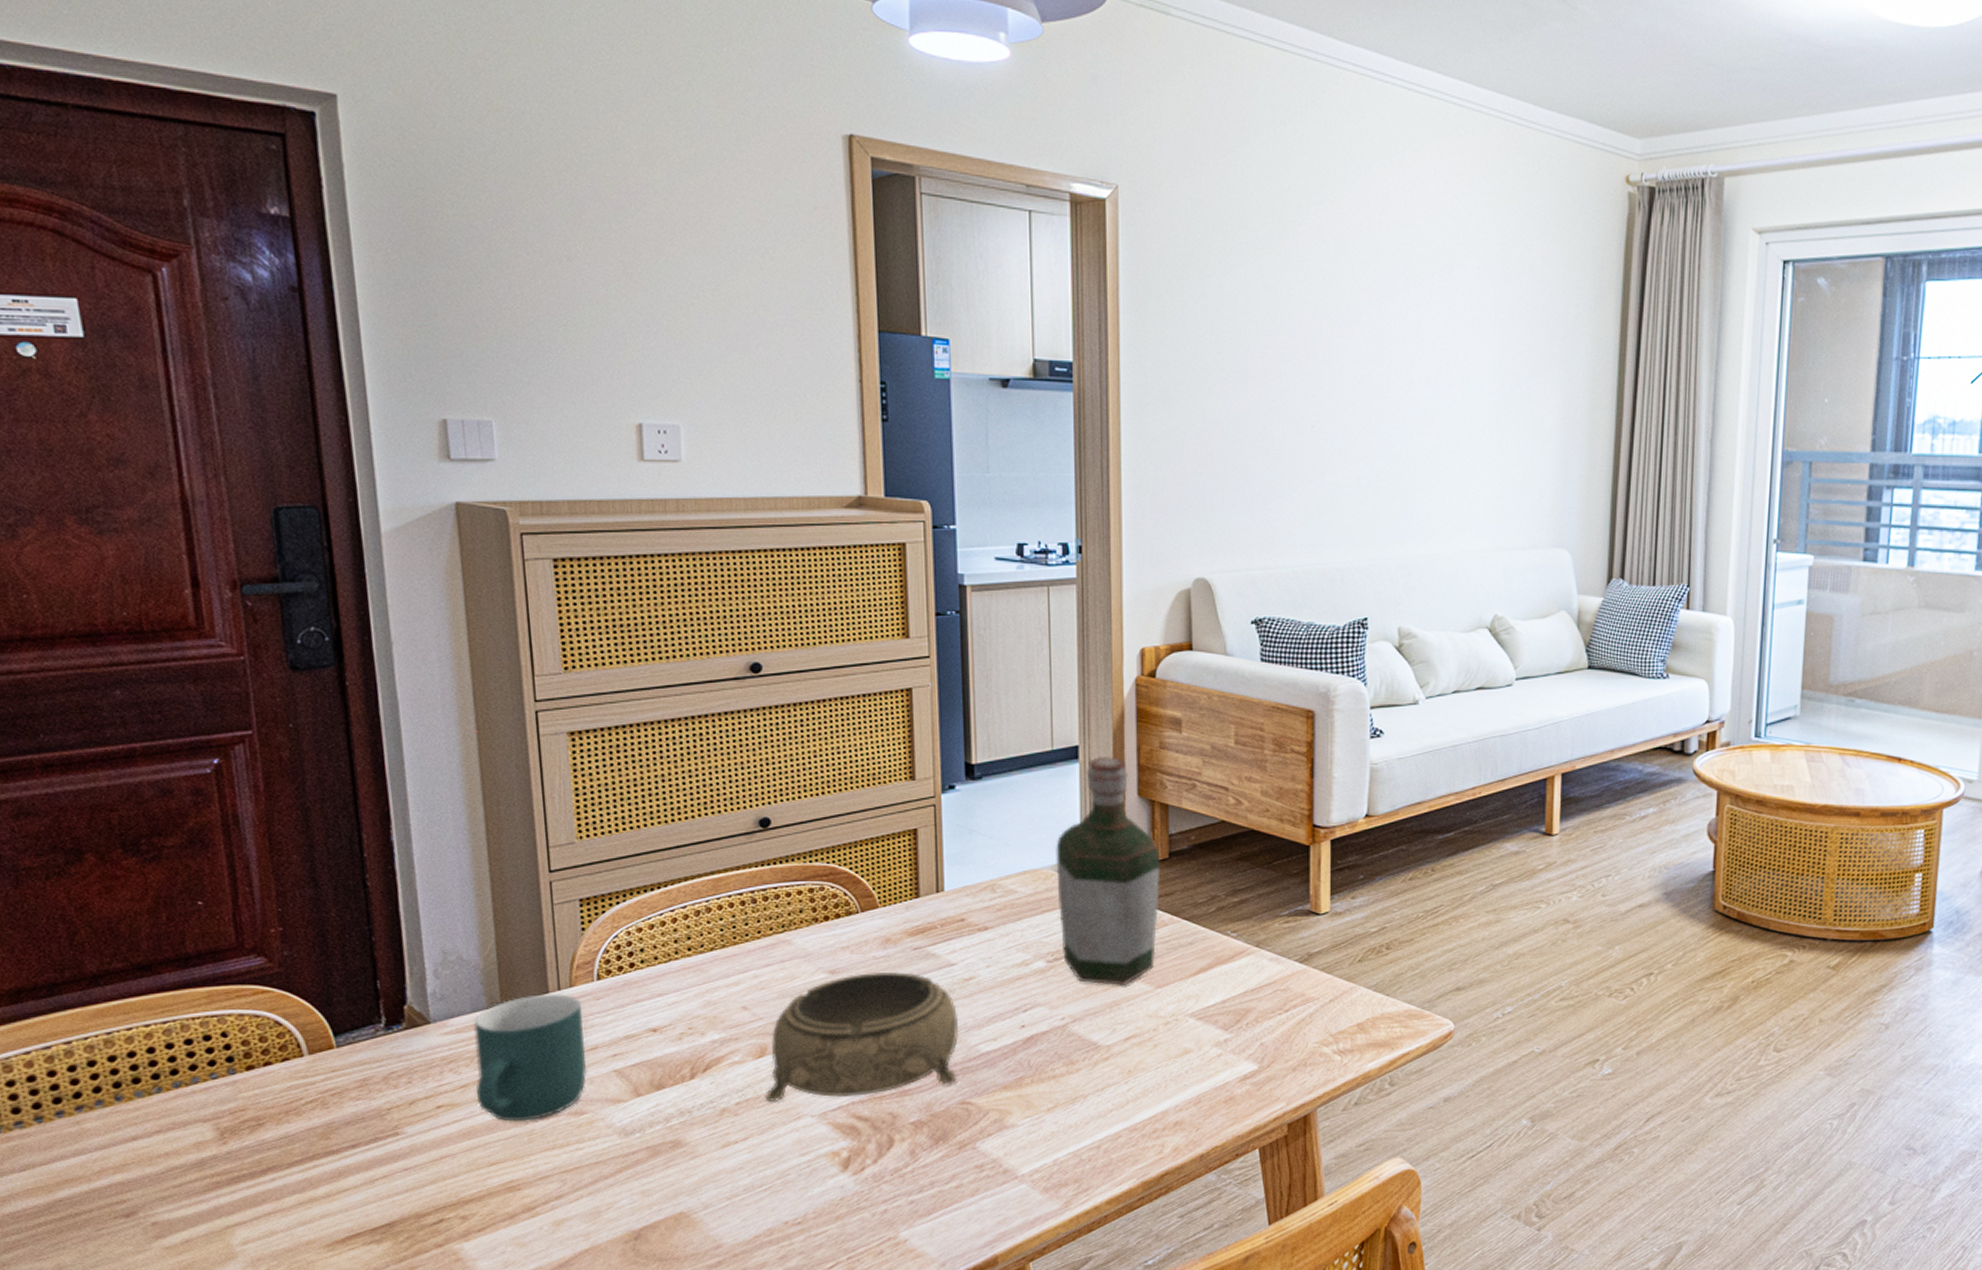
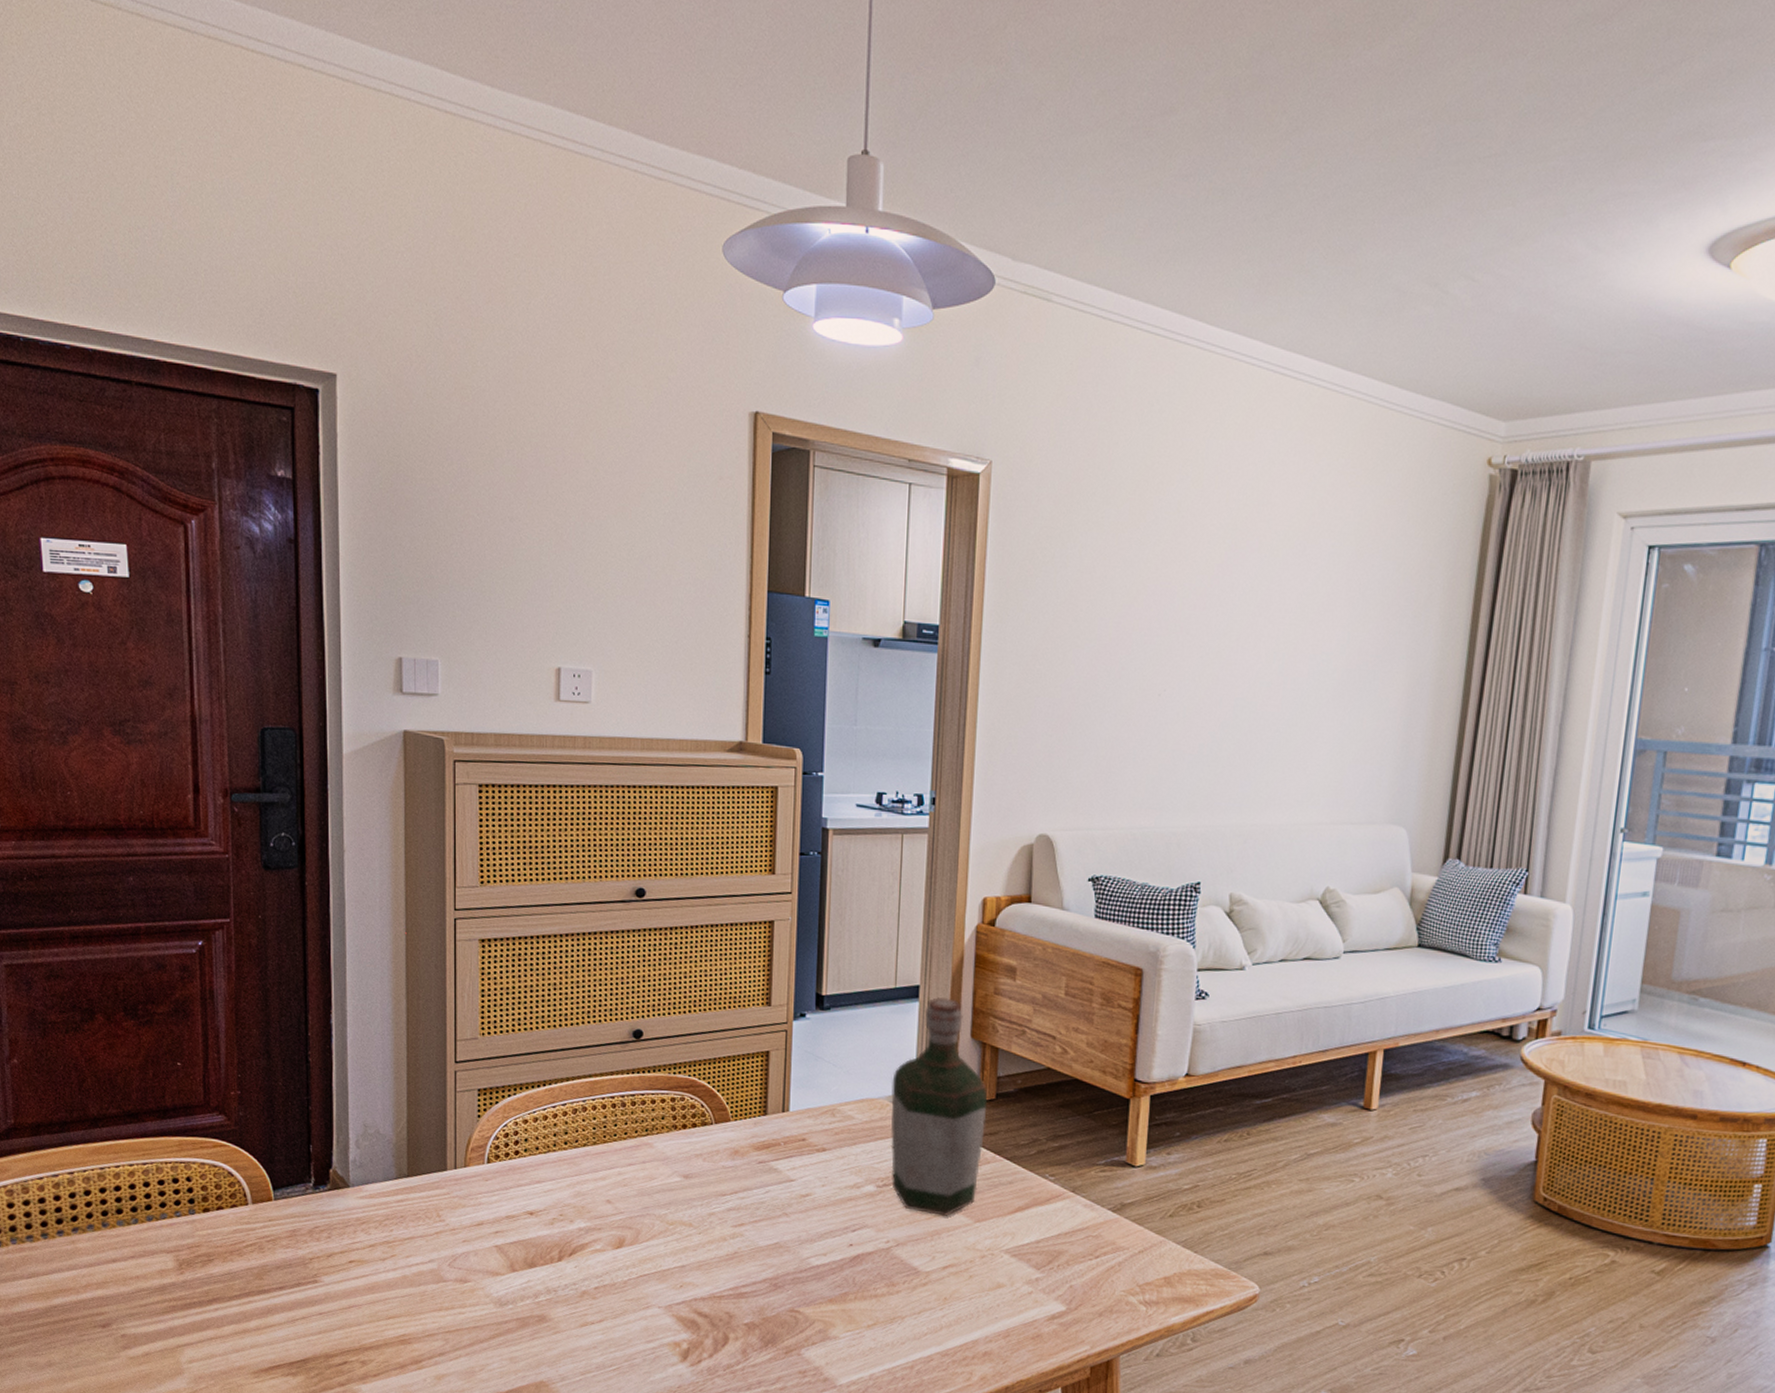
mug: present [474,994,587,1122] -> none [382,1171,473,1283]
decorative bowl: present [764,971,959,1103] -> none [619,1180,793,1294]

